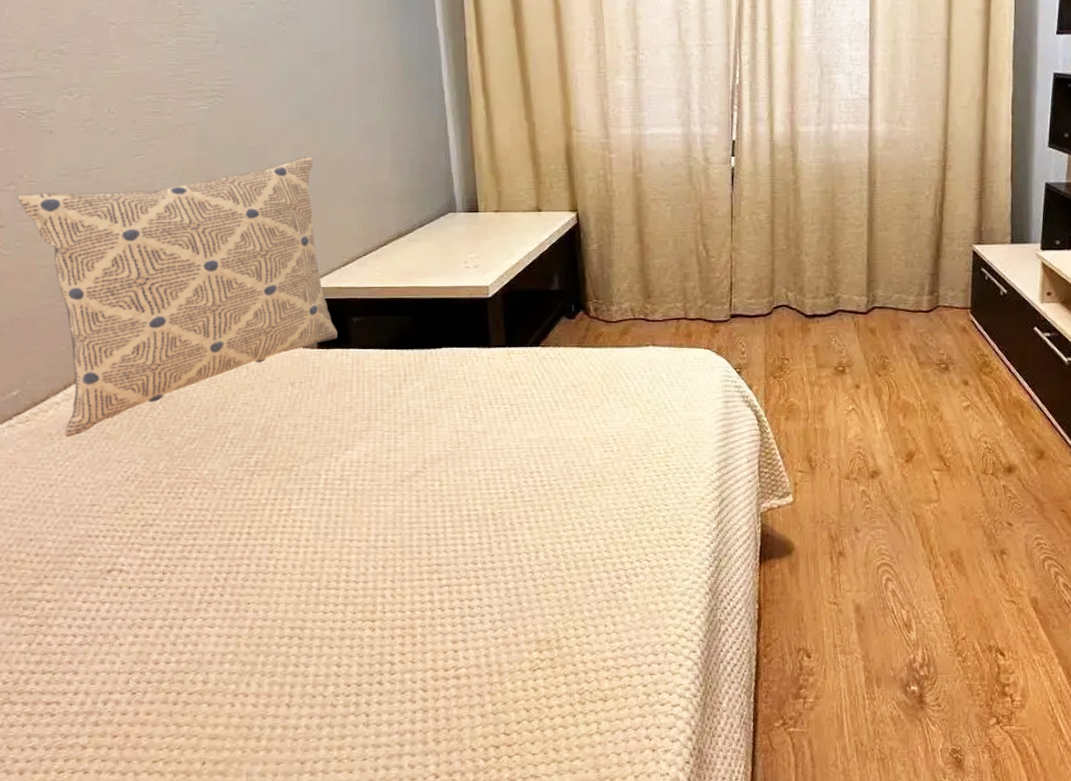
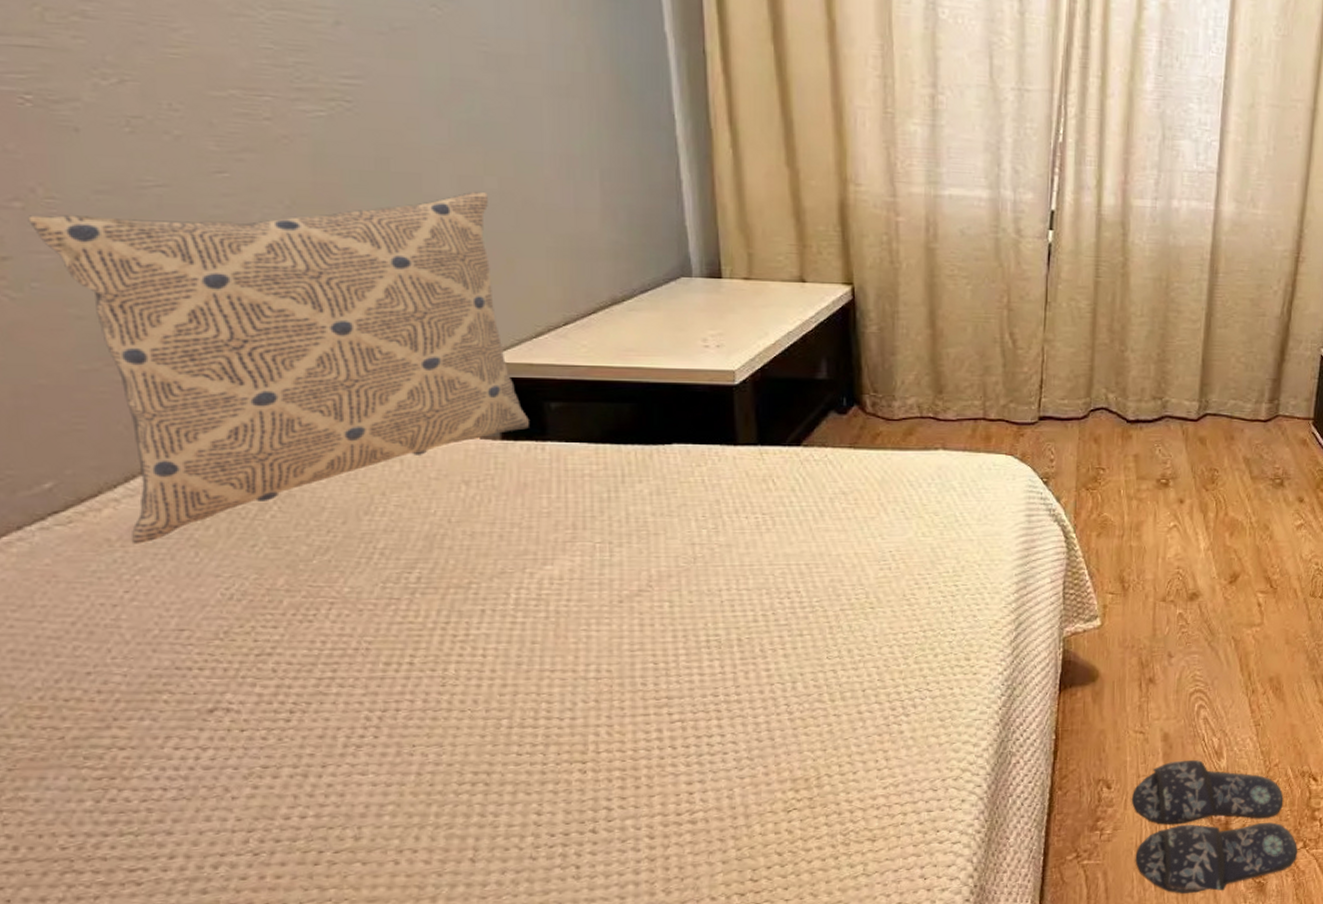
slippers: none [830,632,991,766] -> present [1131,760,1297,894]

